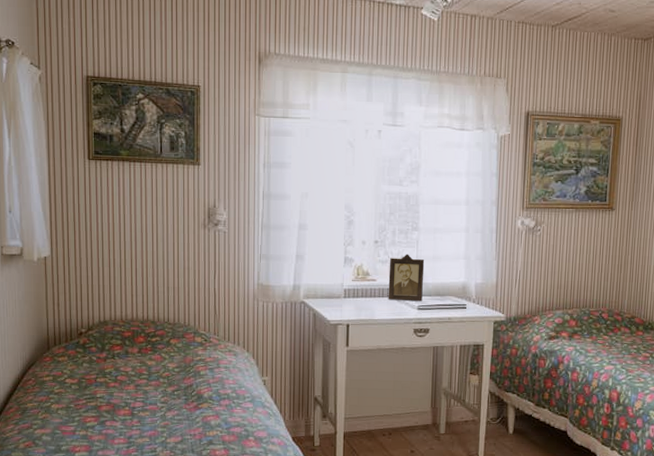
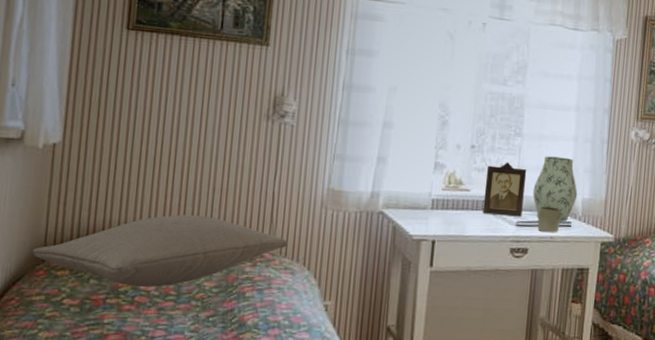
pillow: none [40,309,231,368] -> present [33,214,289,287]
vase: none [431,247,471,304] -> present [532,156,578,221]
mug: none [436,291,457,315] -> present [537,206,561,233]

